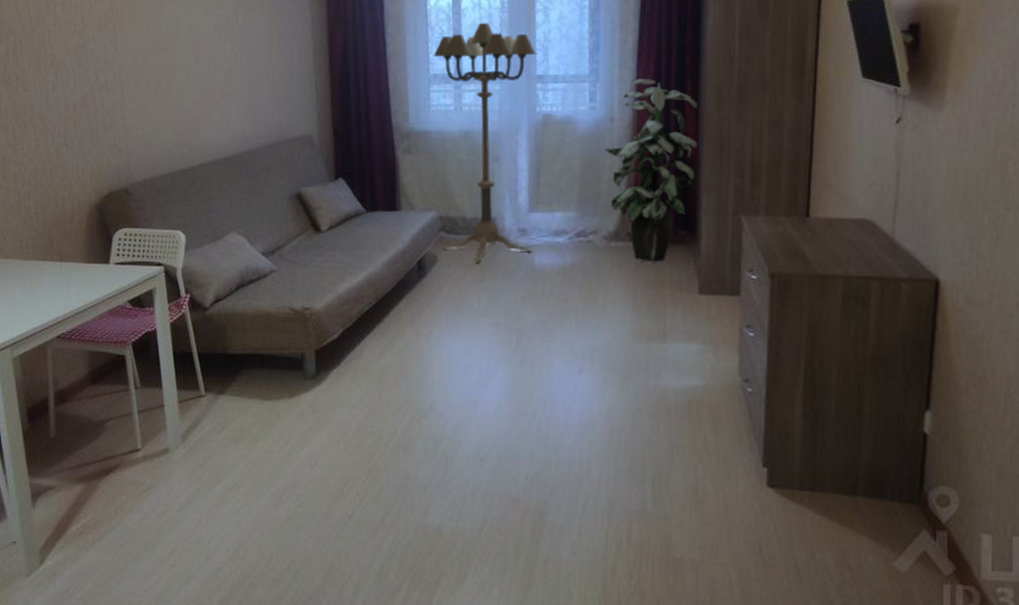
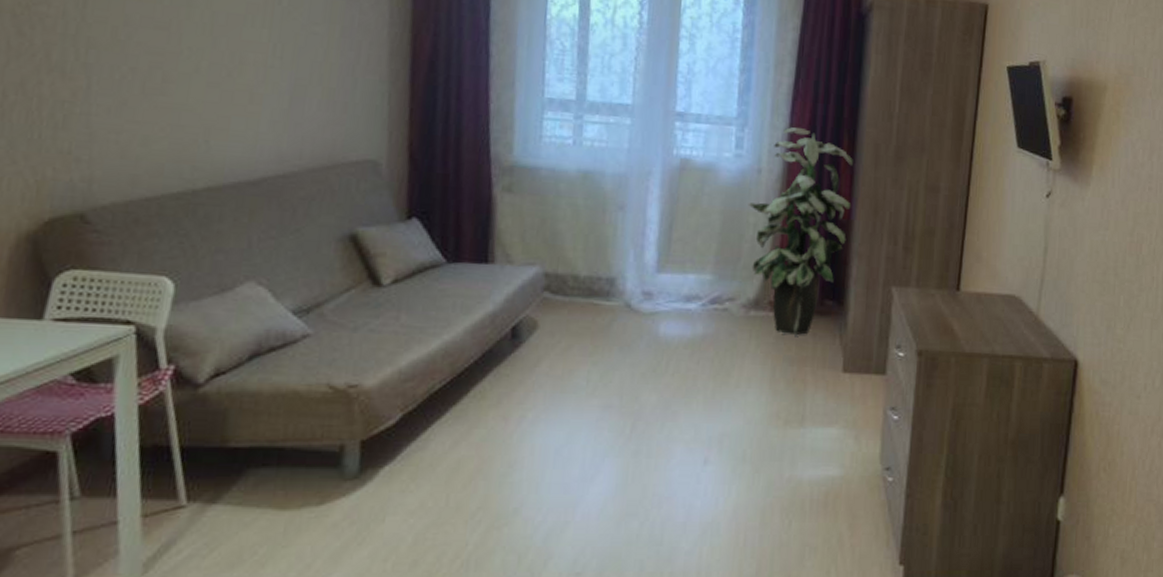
floor lamp: present [433,22,536,263] -> none [546,42,678,331]

